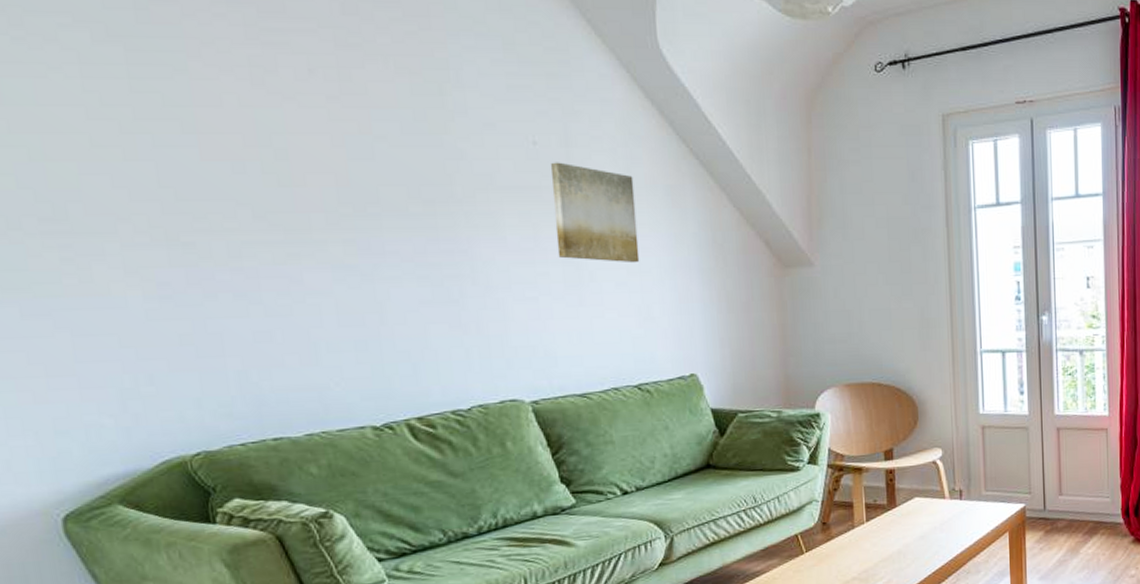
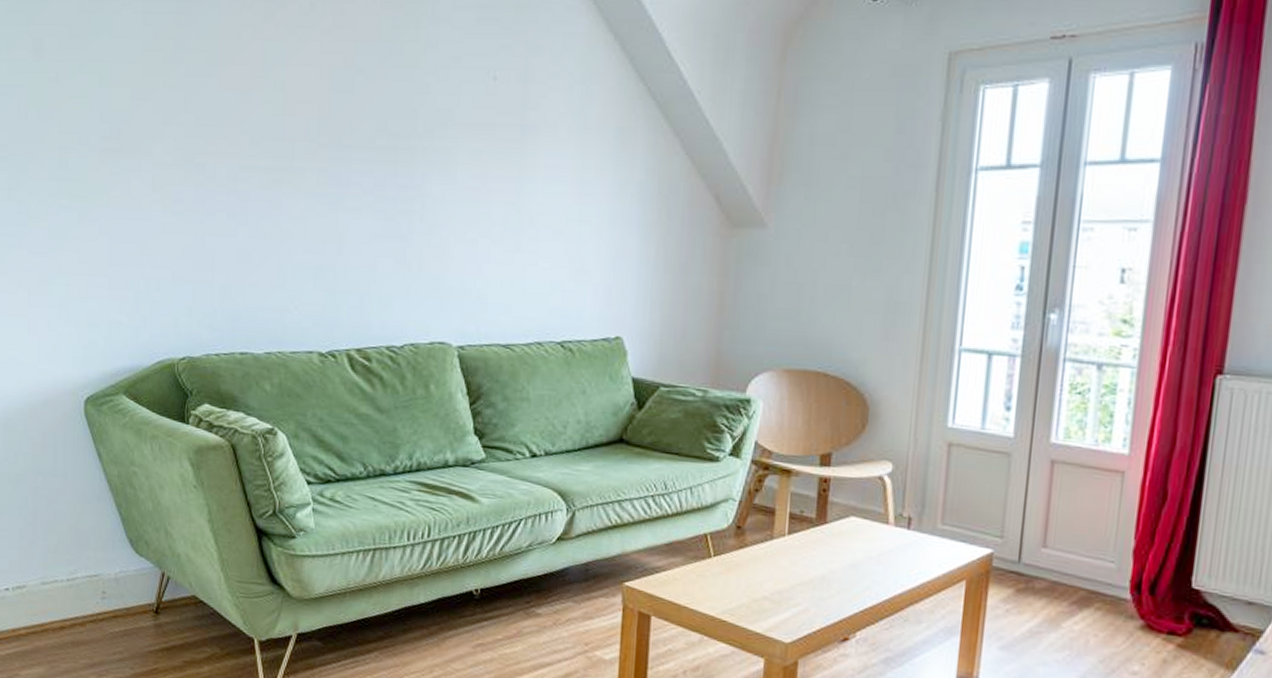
wall art: present [550,162,640,263] -> none [502,99,586,211]

